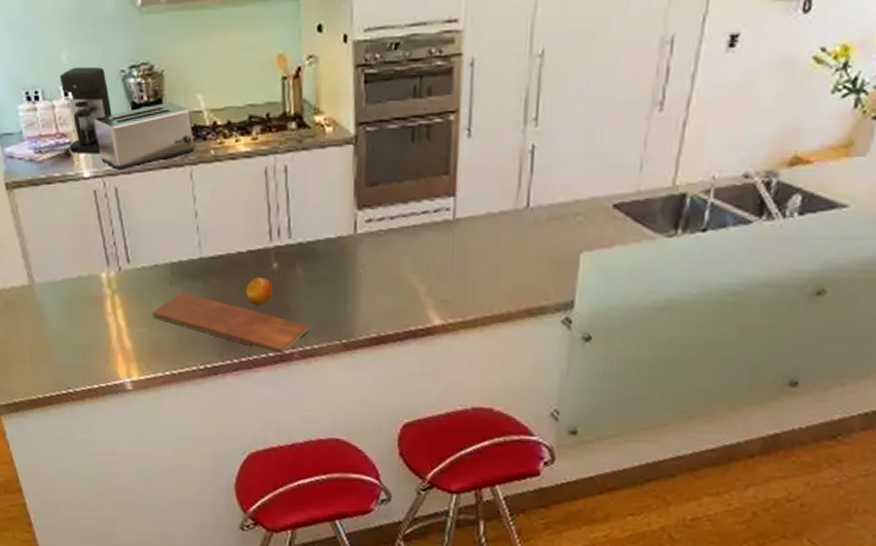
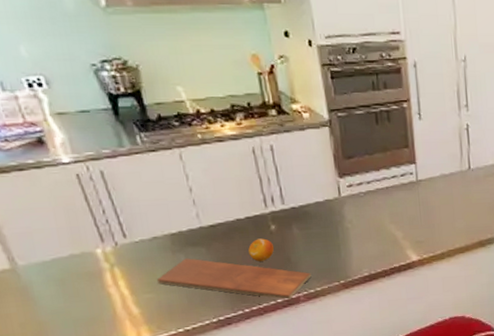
coffee maker: present [59,66,112,153] -> none [19,60,87,141]
toaster: present [94,101,194,171] -> none [67,93,181,156]

